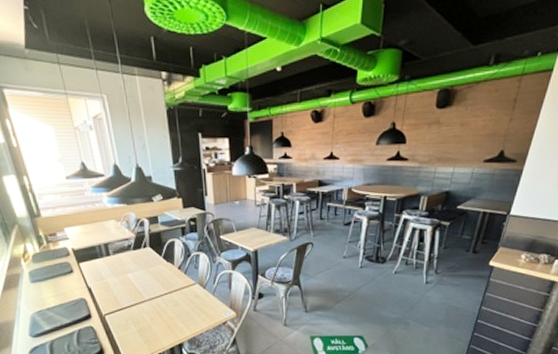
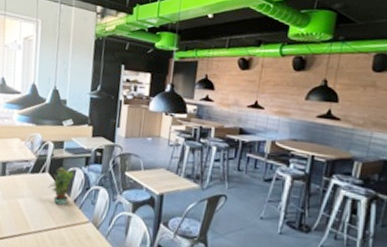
potted plant: none [152,239,175,274] -> present [48,166,76,206]

